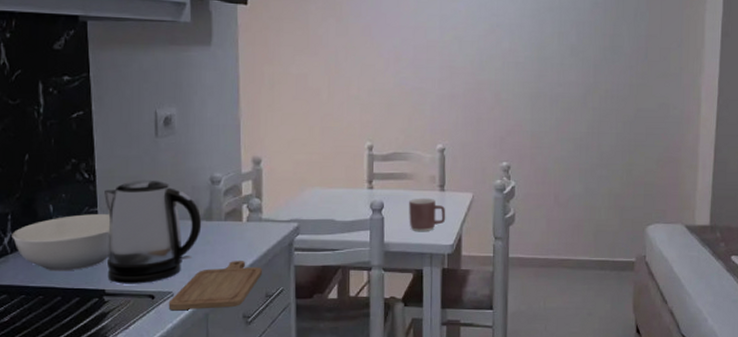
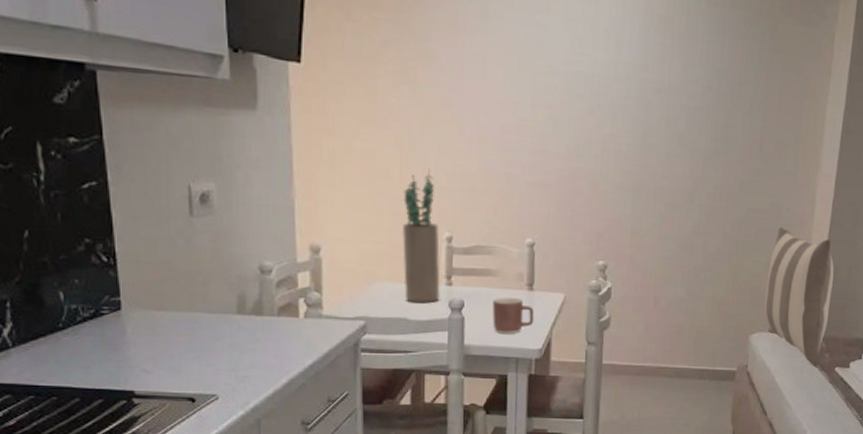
bowl: present [12,213,111,272] -> none [12,303,138,370]
kettle: present [104,179,202,284] -> none [128,266,250,385]
chopping board: present [168,261,263,311] -> none [212,361,324,416]
vase: none [329,87,363,206] -> present [401,168,440,303]
pillow: none [658,124,723,256] -> present [764,226,834,367]

